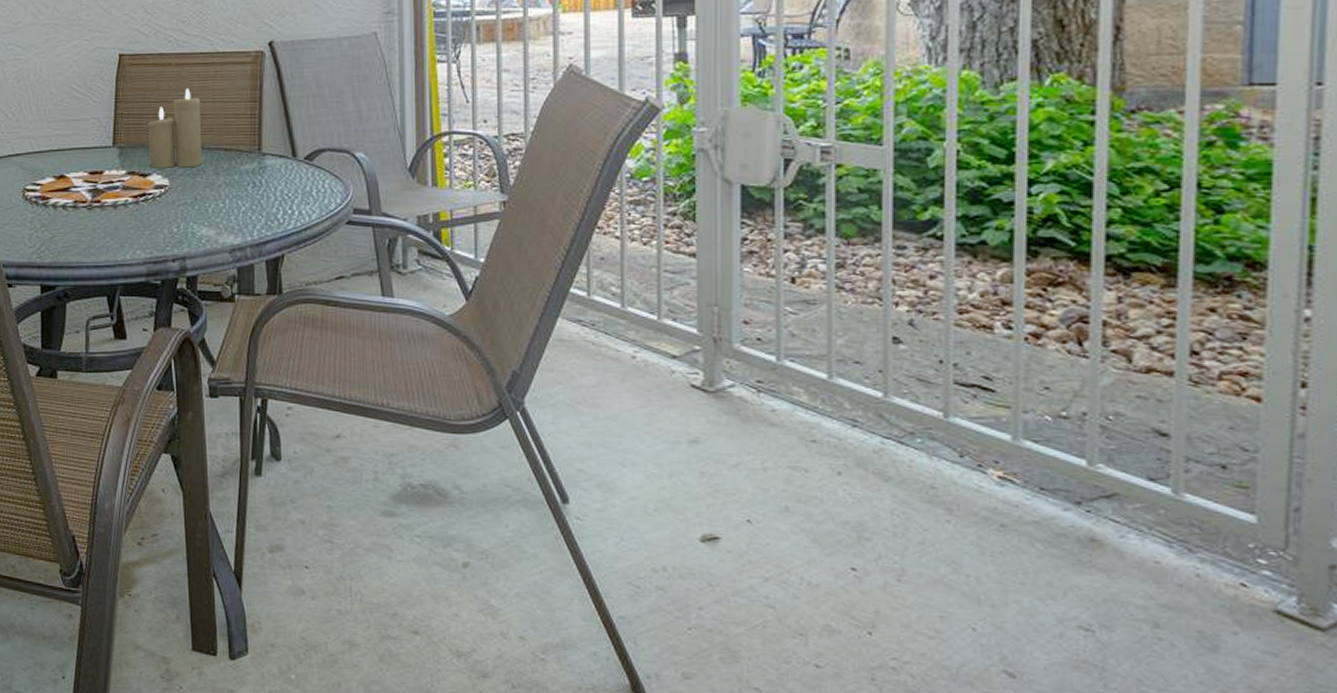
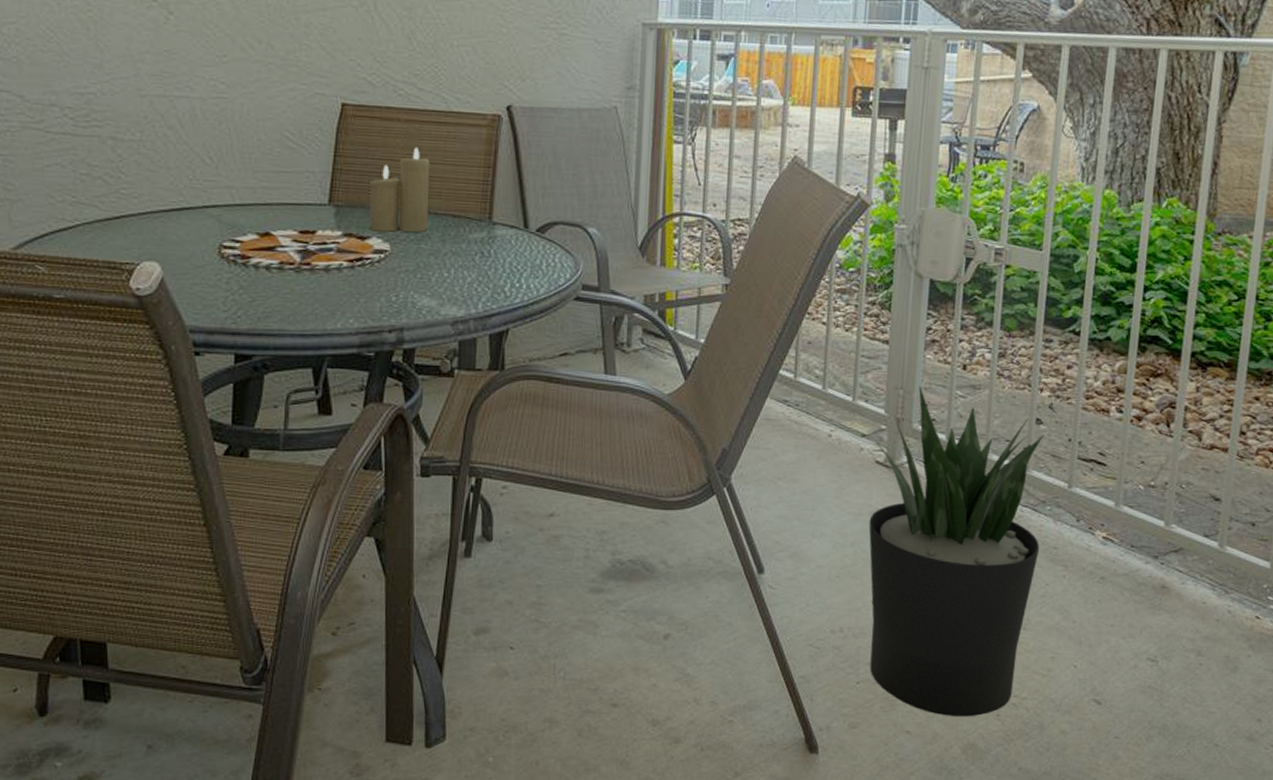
planter: none [688,302,912,678] -> present [868,386,1044,717]

